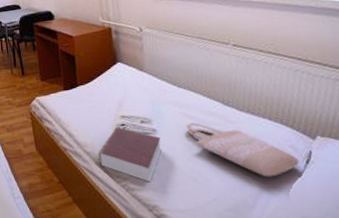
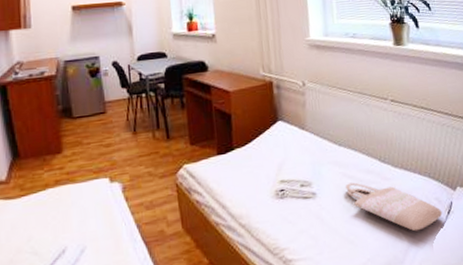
book: present [98,127,162,182] -> none [254,193,322,251]

